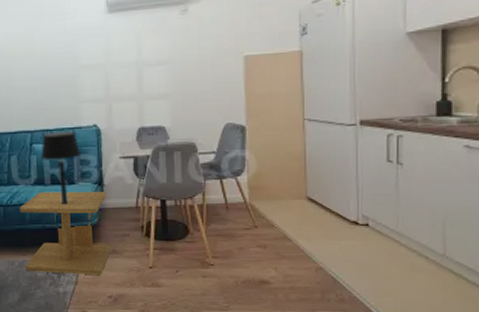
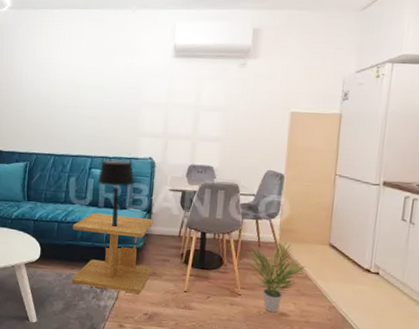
potted plant: none [214,200,283,281] -> present [245,241,306,313]

